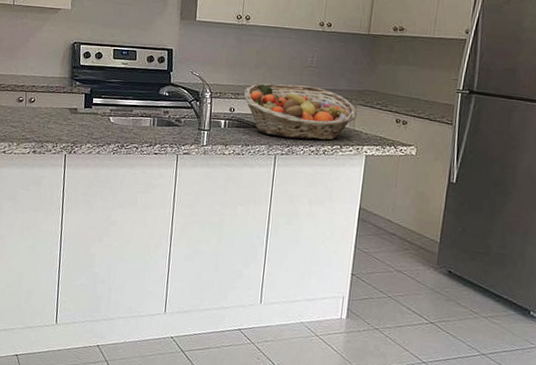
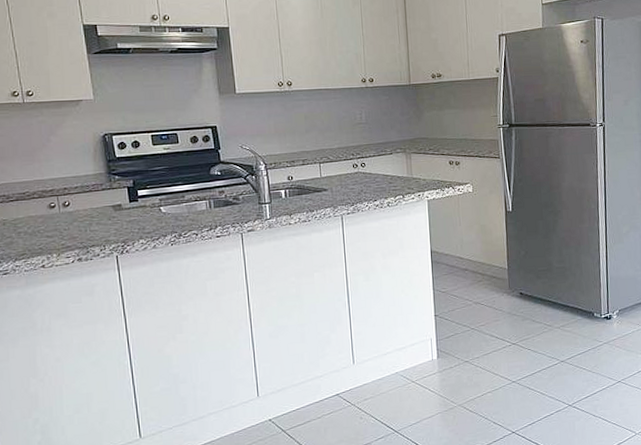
fruit basket: present [244,83,358,140] -> none [299,142,413,197]

